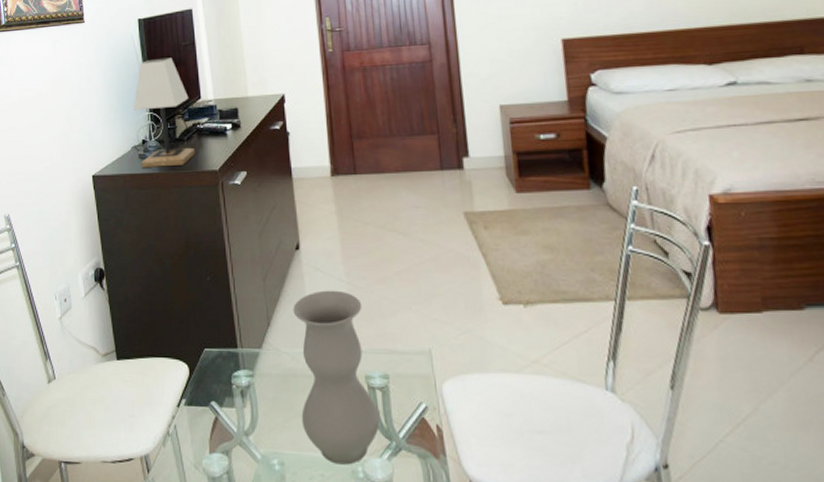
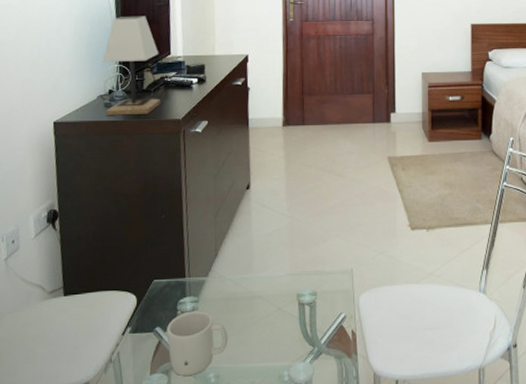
mug: none [223,386,290,460] -> present [166,310,228,377]
vase: present [293,290,380,465] -> none [238,223,306,372]

